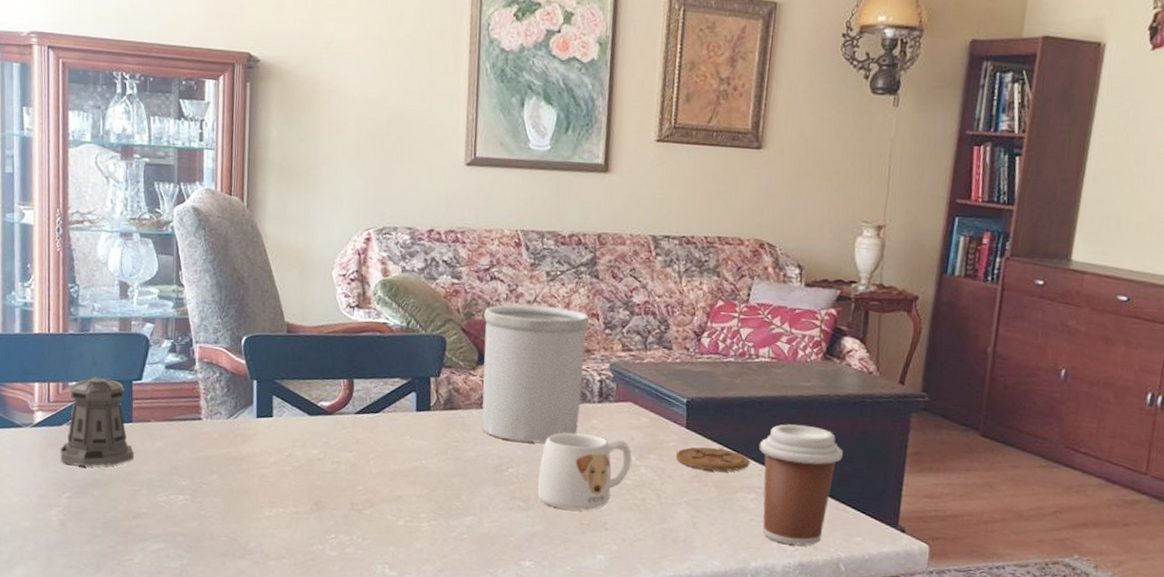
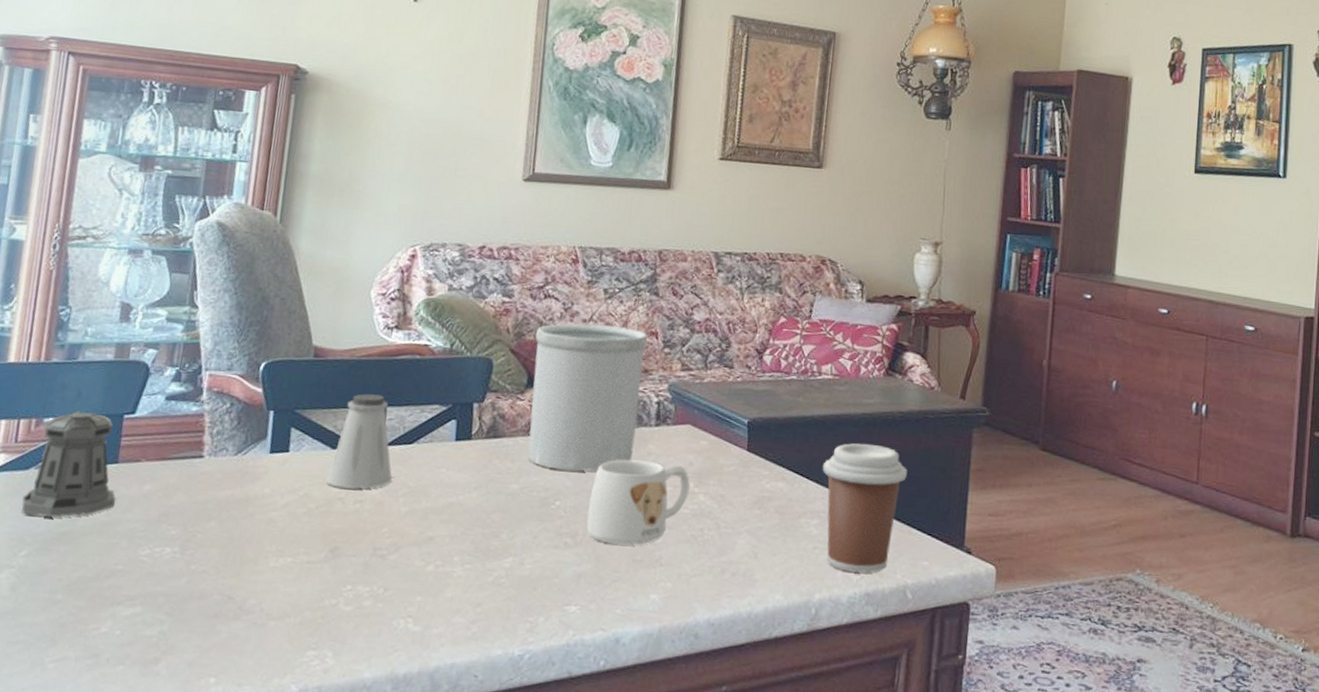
saltshaker: none [307,366,363,452] -> present [326,393,393,489]
coaster: present [675,447,750,472] -> none [736,470,814,496]

